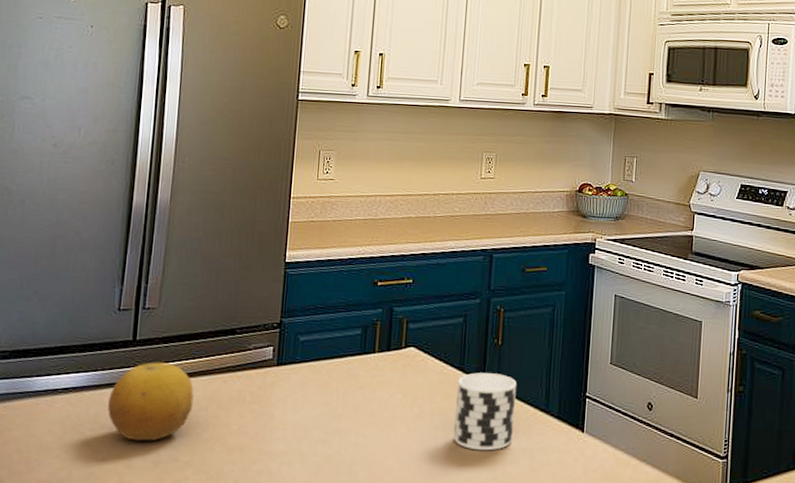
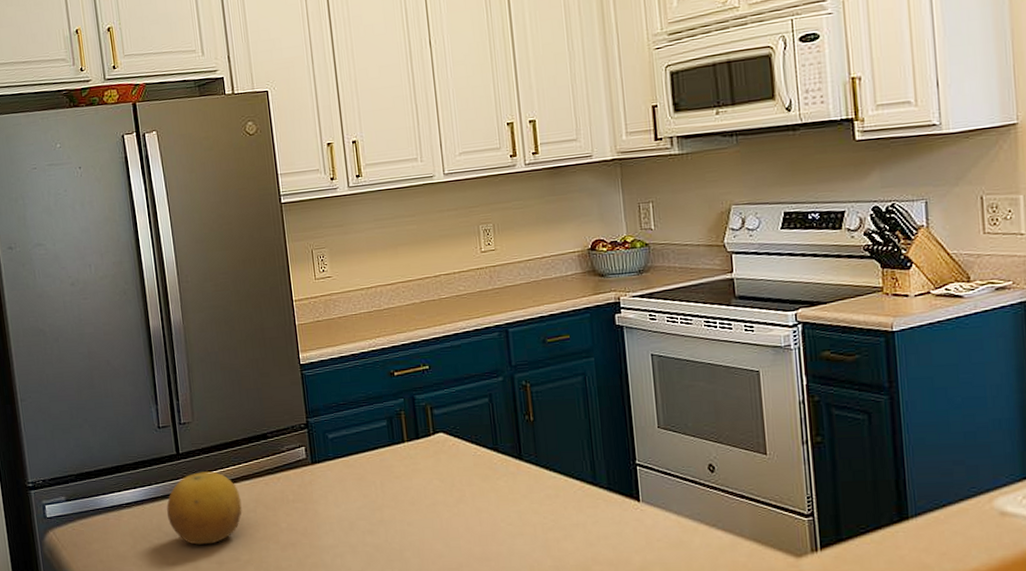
cup: present [454,372,516,451] -> none [494,450,562,529]

